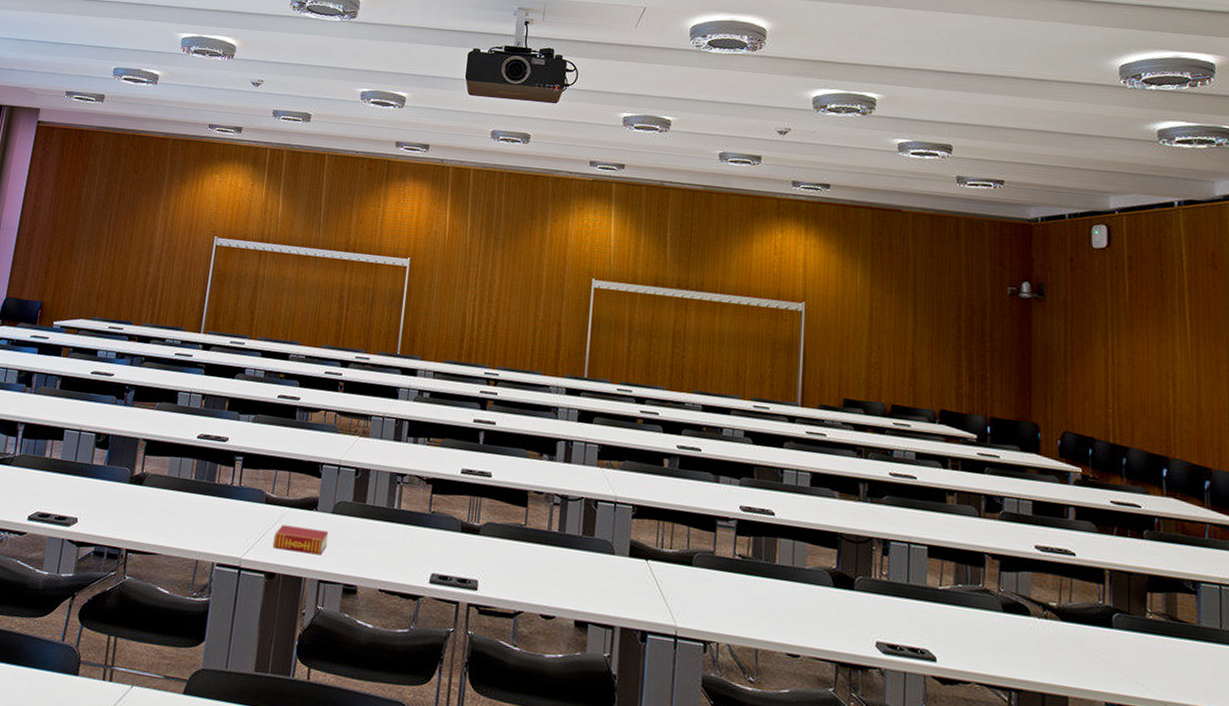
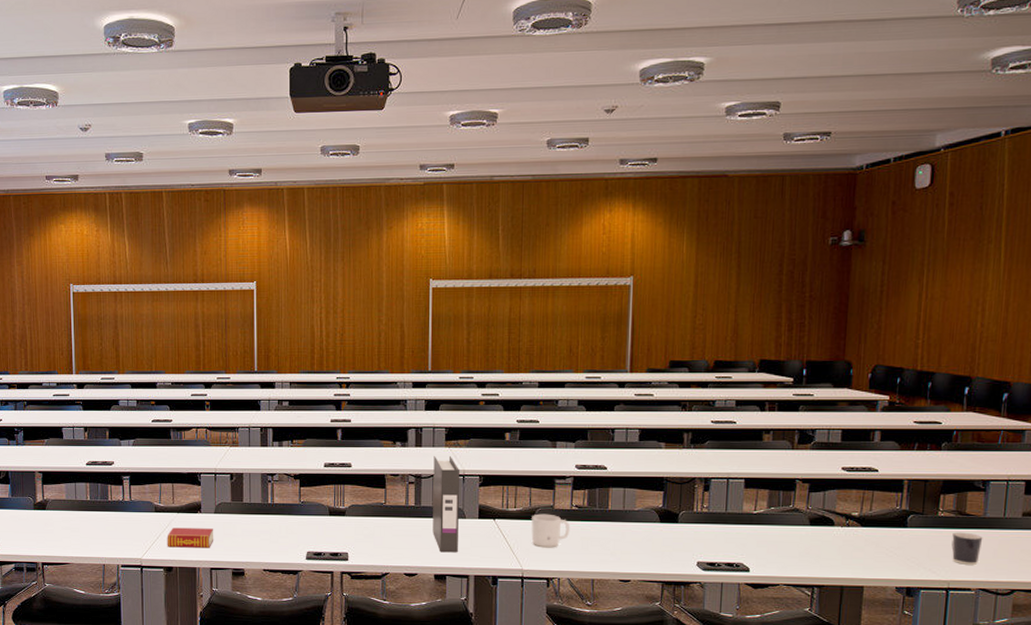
binder: none [576,476,611,596] -> present [433,455,459,553]
mug: none [688,559,733,603] -> present [530,513,570,548]
mug: none [1165,641,1200,685] -> present [951,532,983,565]

